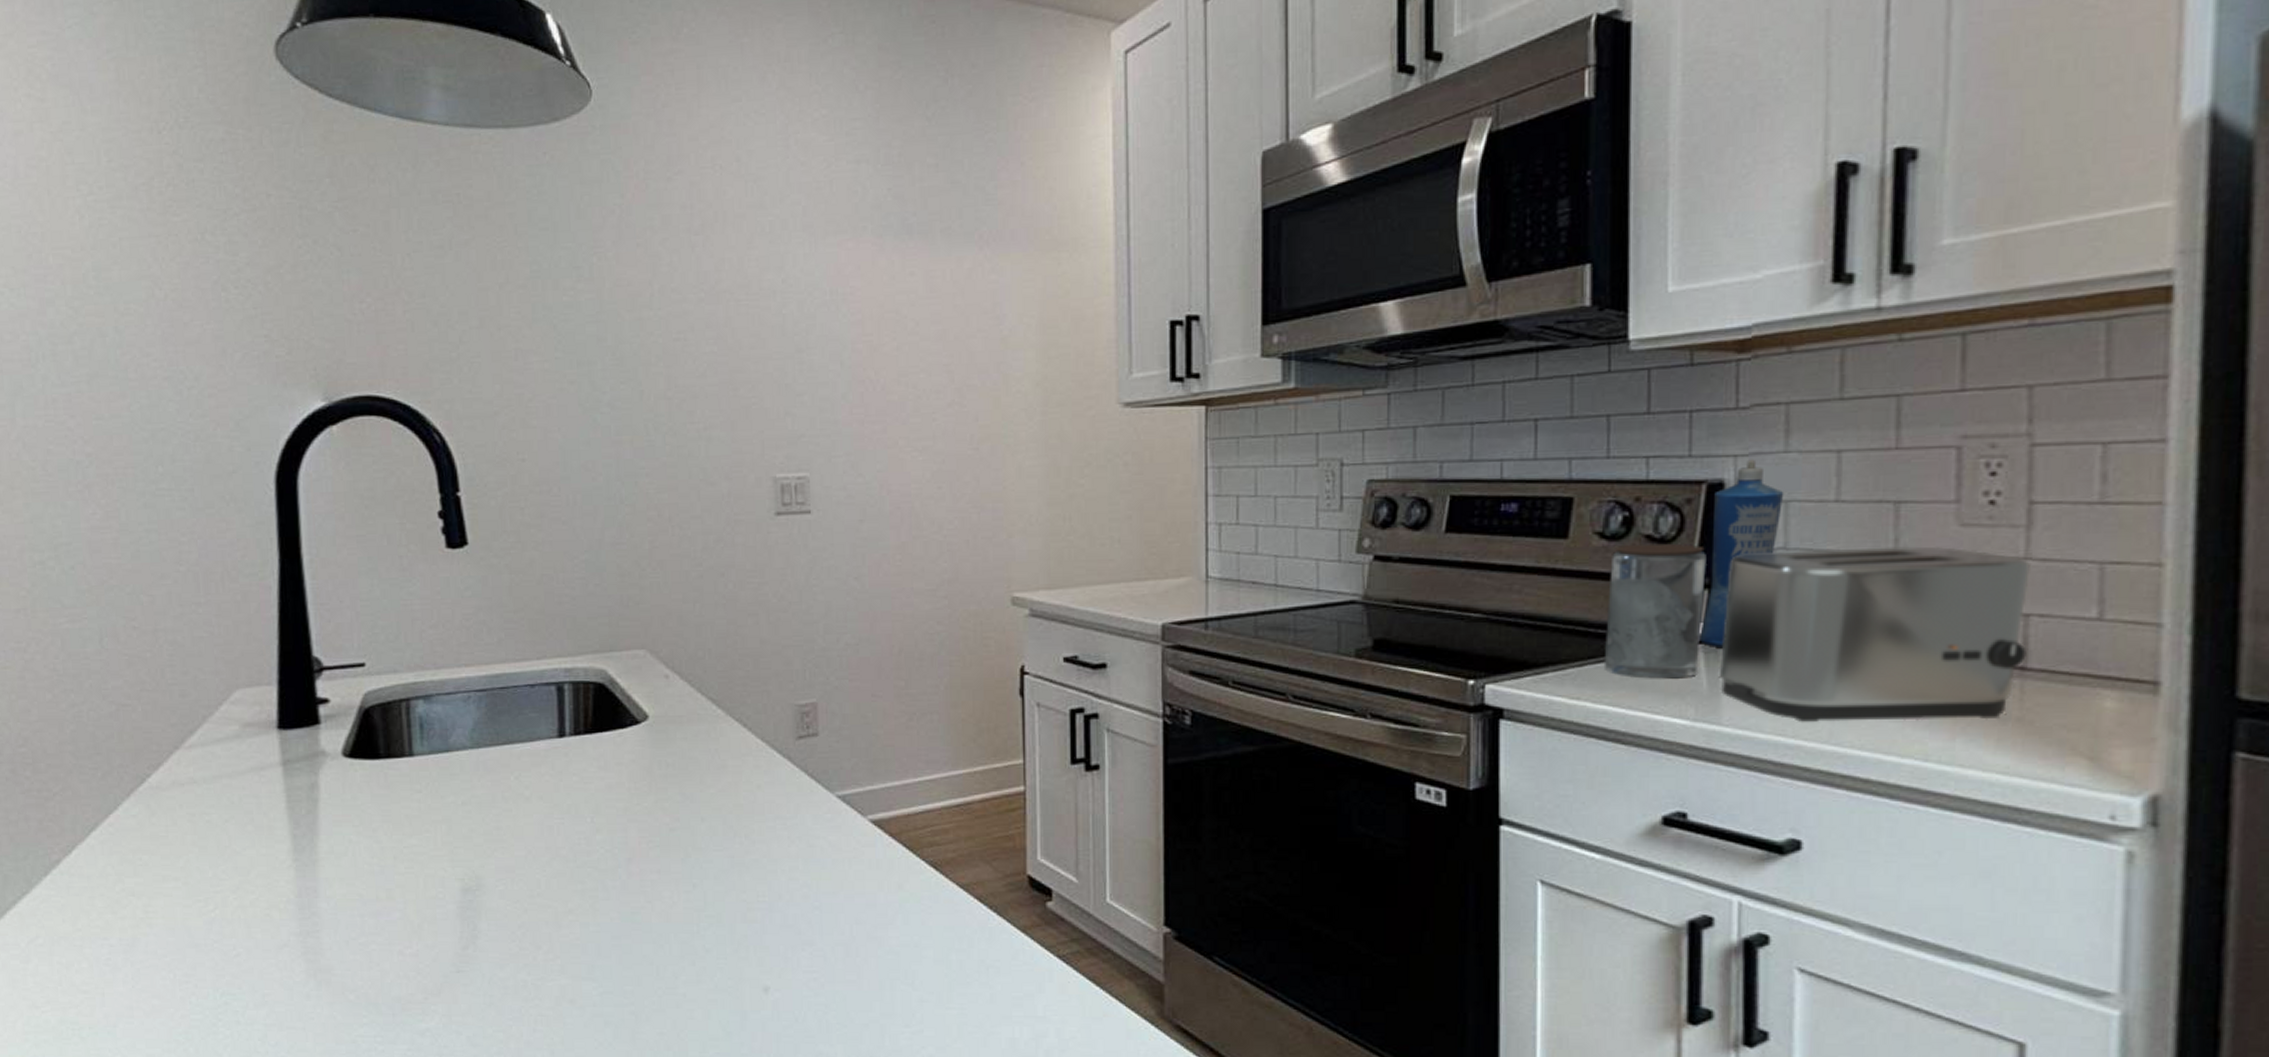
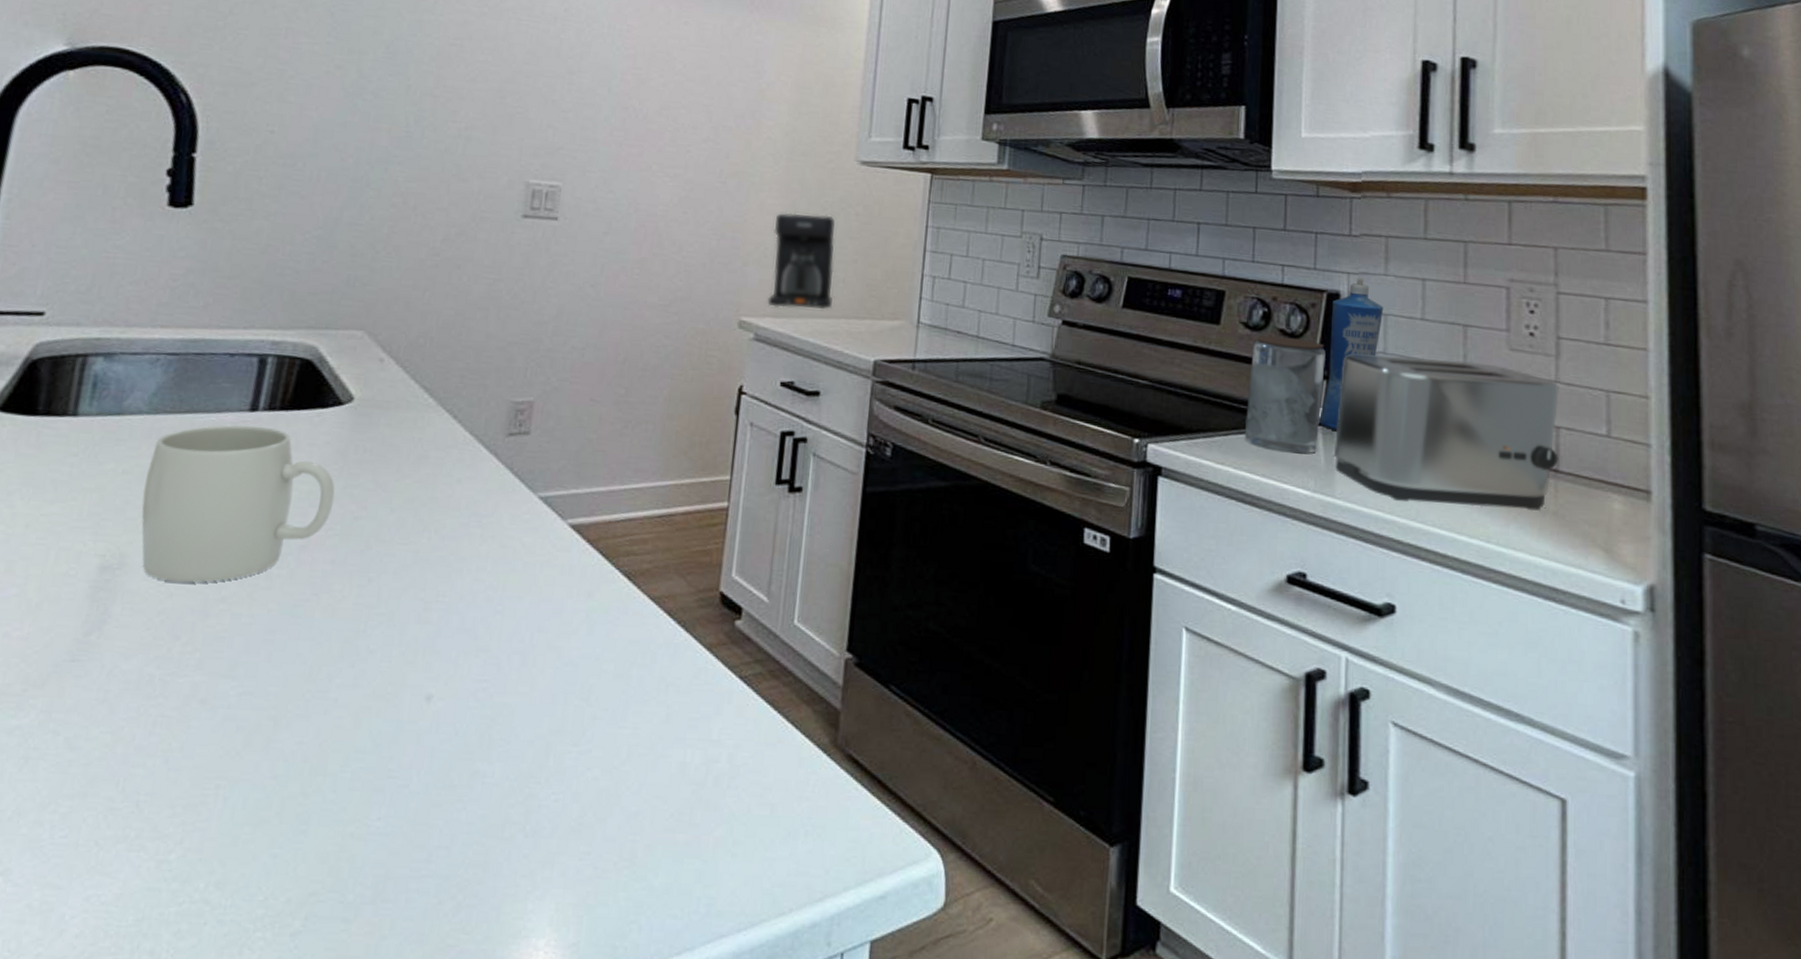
mug: none [482,751,649,899] -> present [141,425,335,583]
coffee maker: none [1036,469,1109,578] -> present [767,213,835,310]

